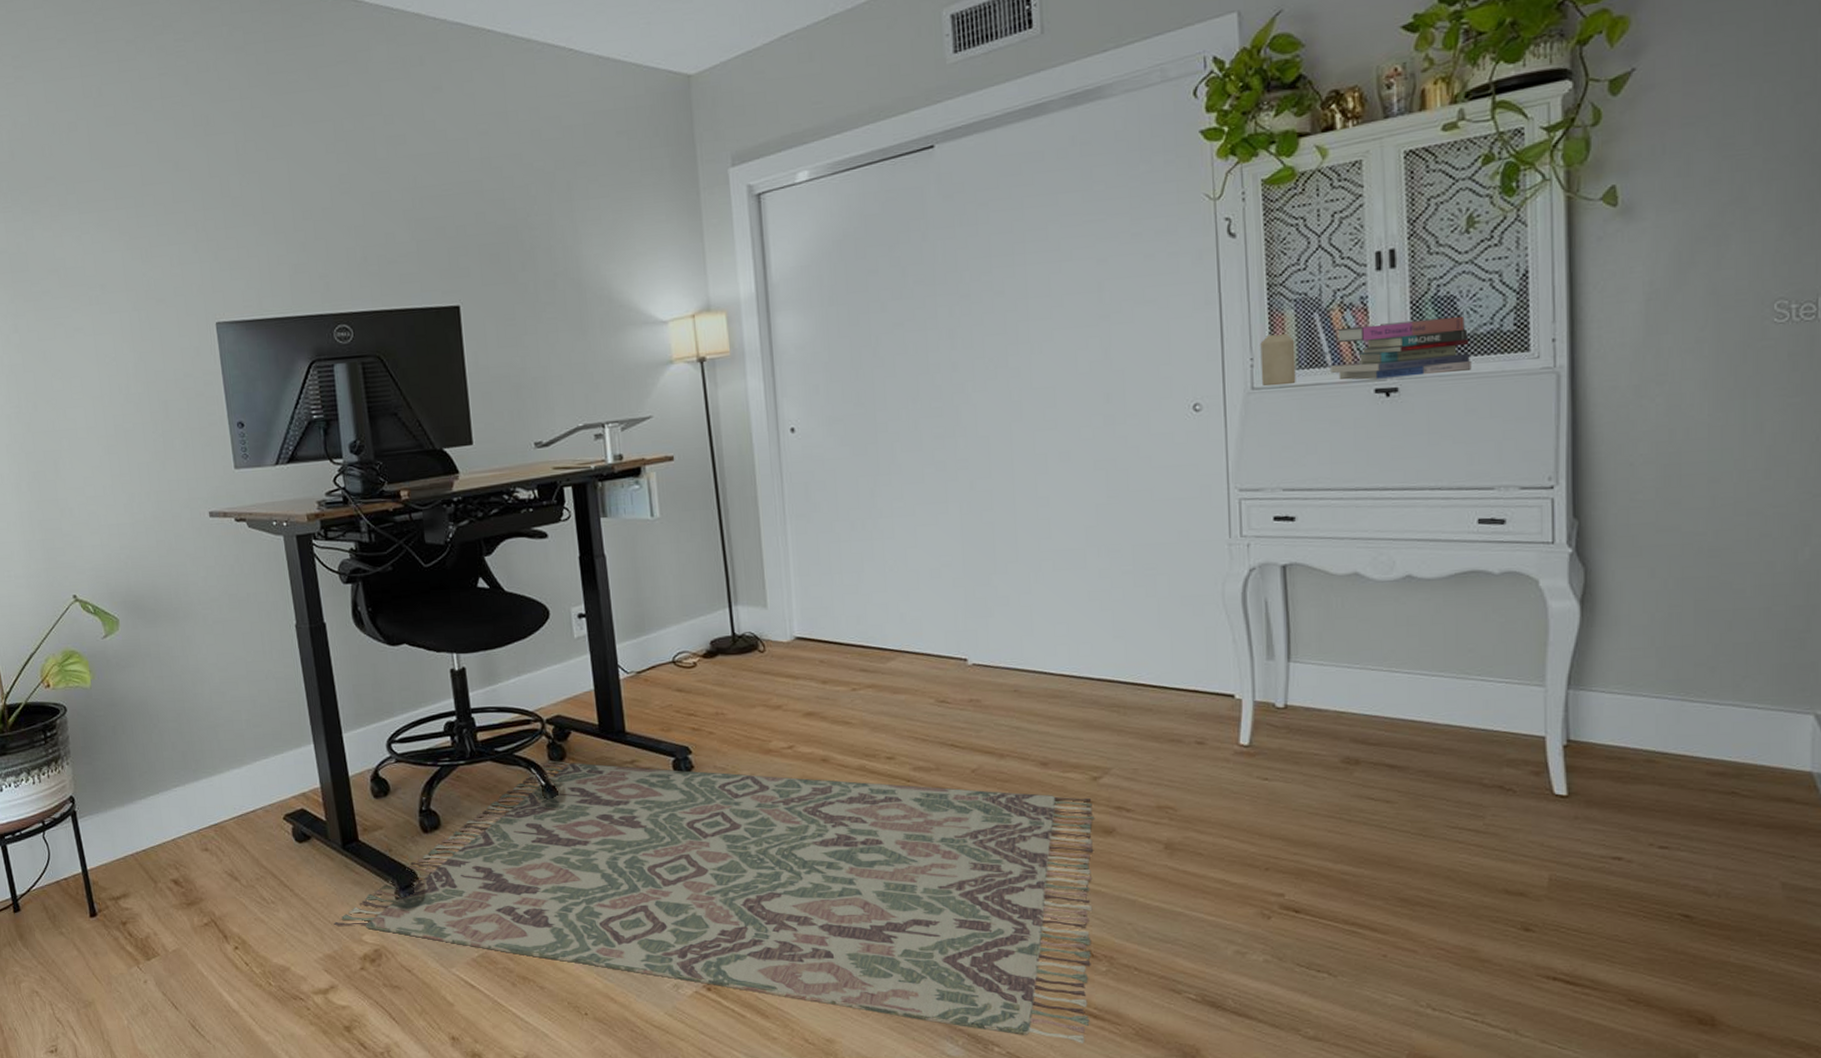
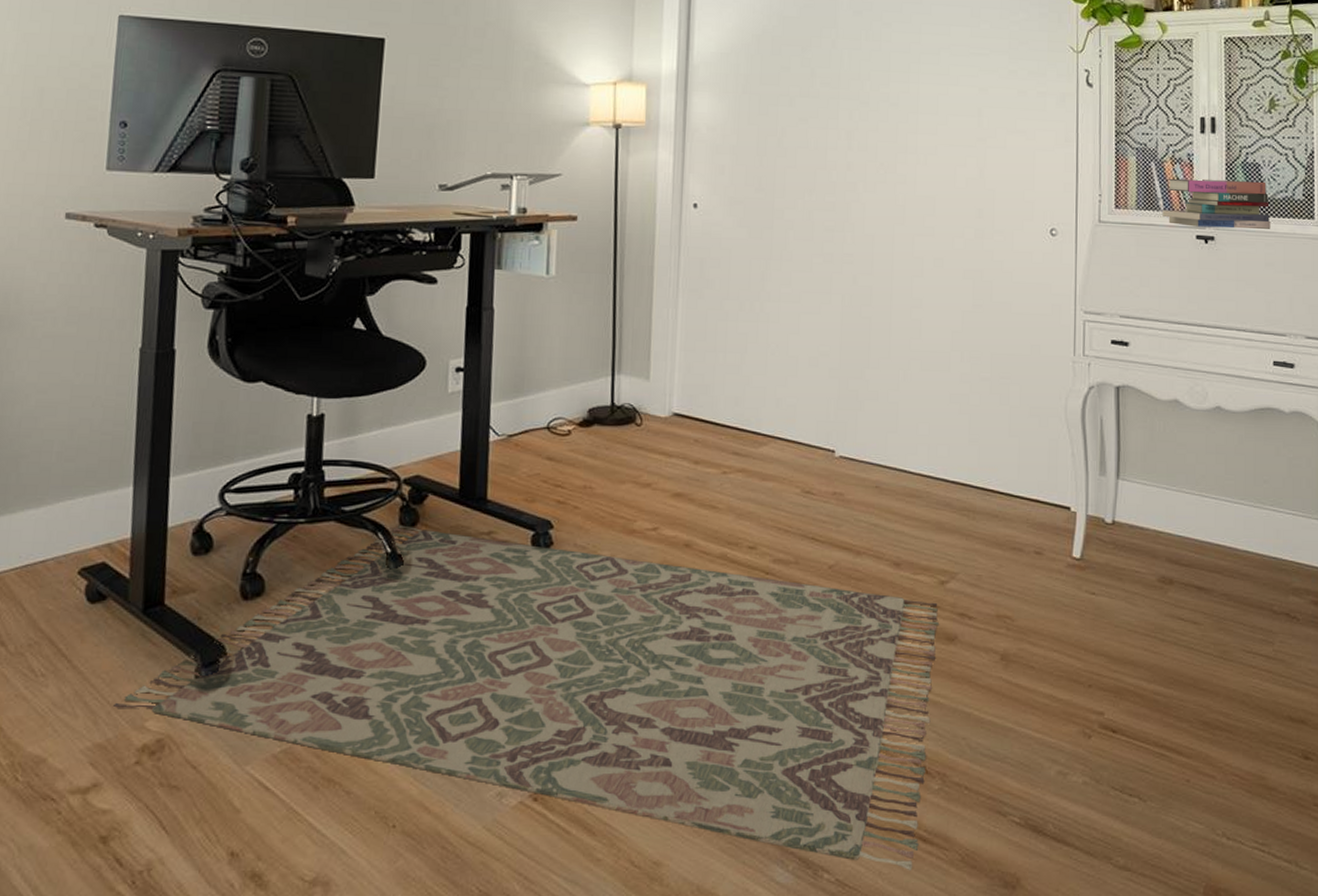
candle: present [1260,334,1296,387] -> none [1107,176,1135,222]

